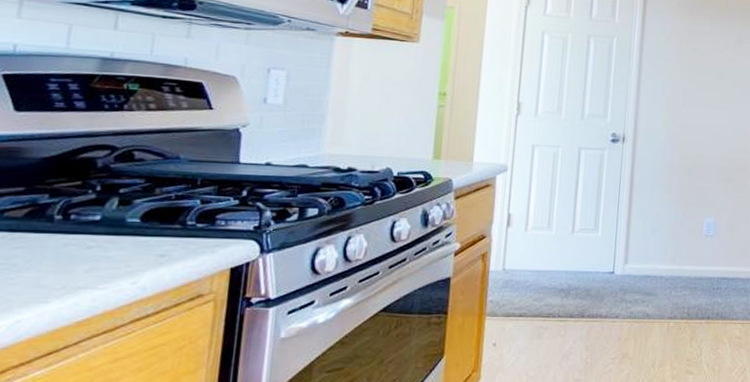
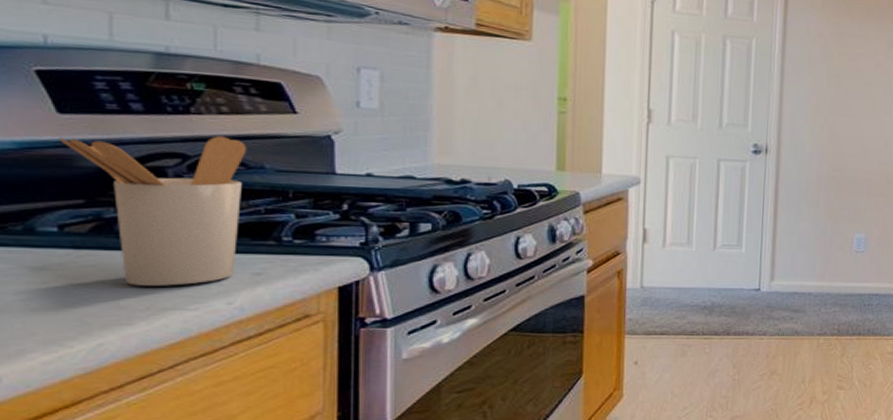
utensil holder: none [12,130,167,267] -> present [58,136,247,286]

